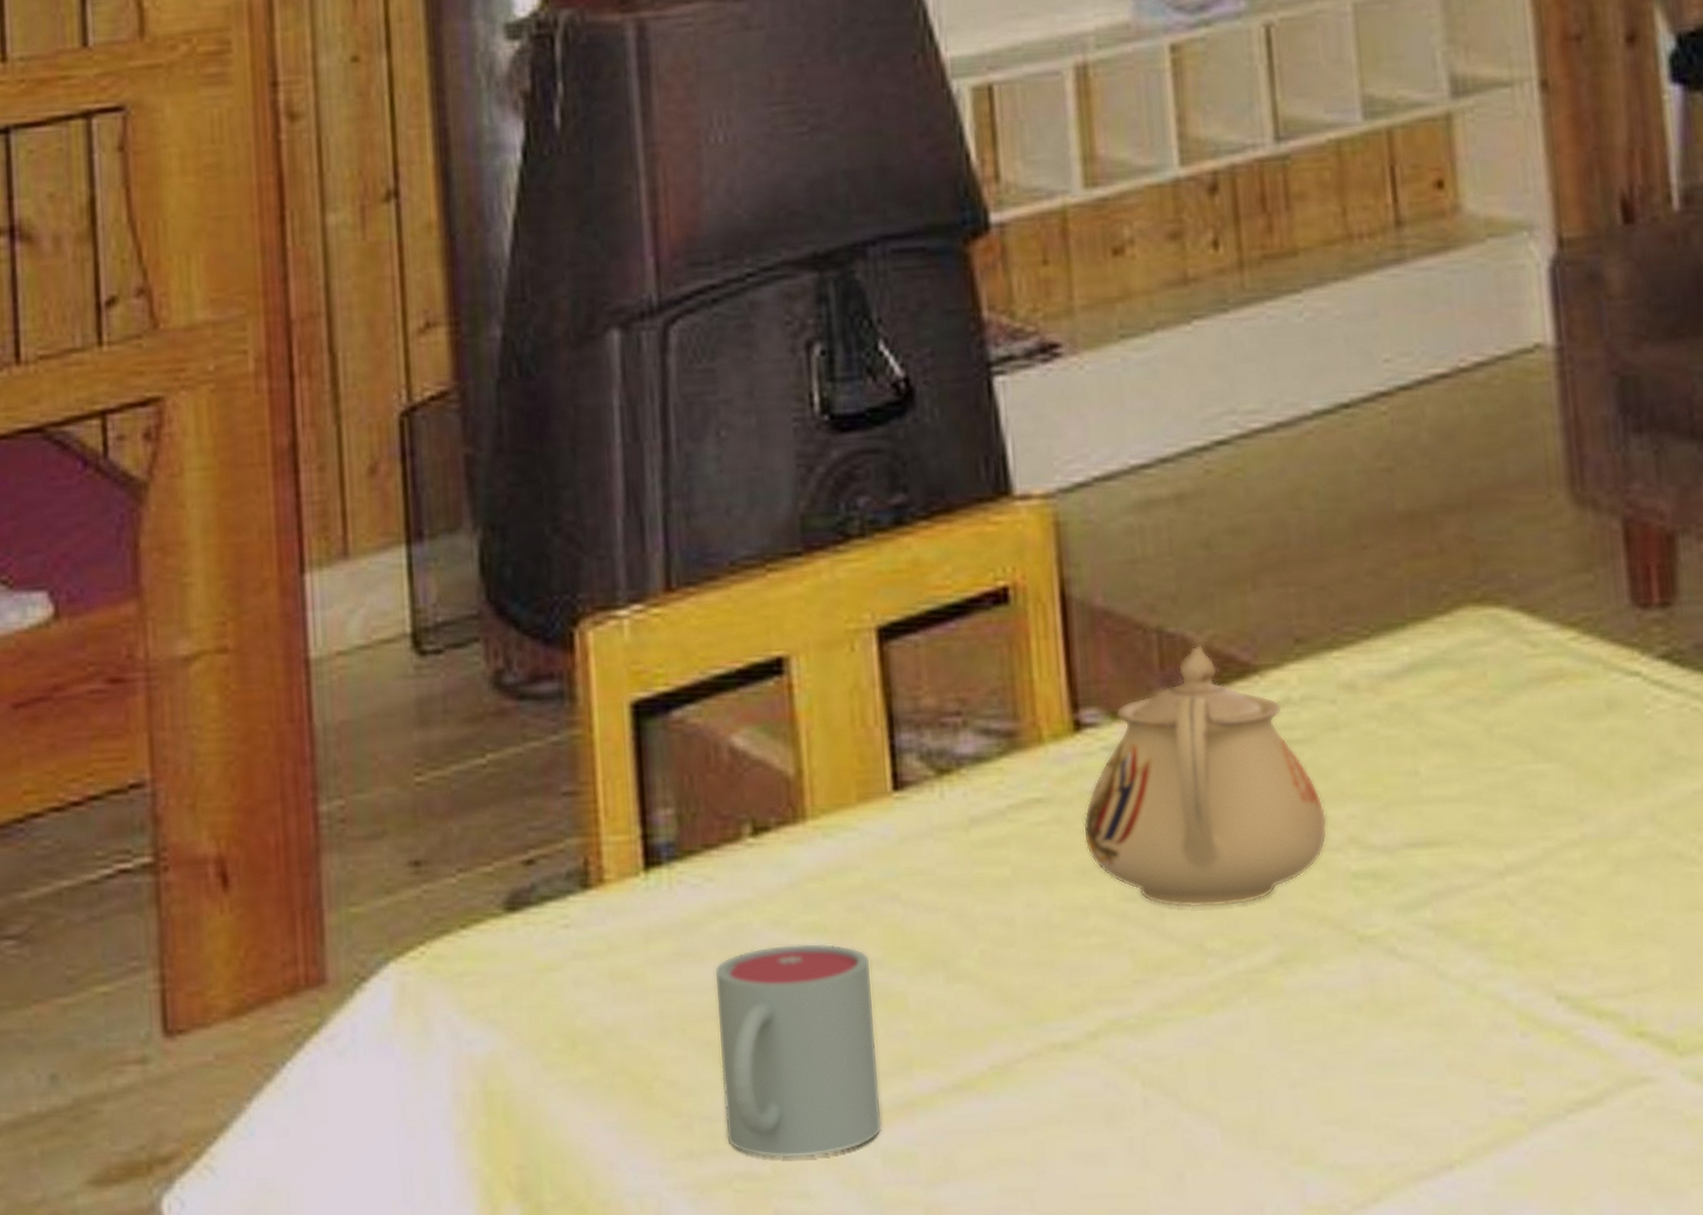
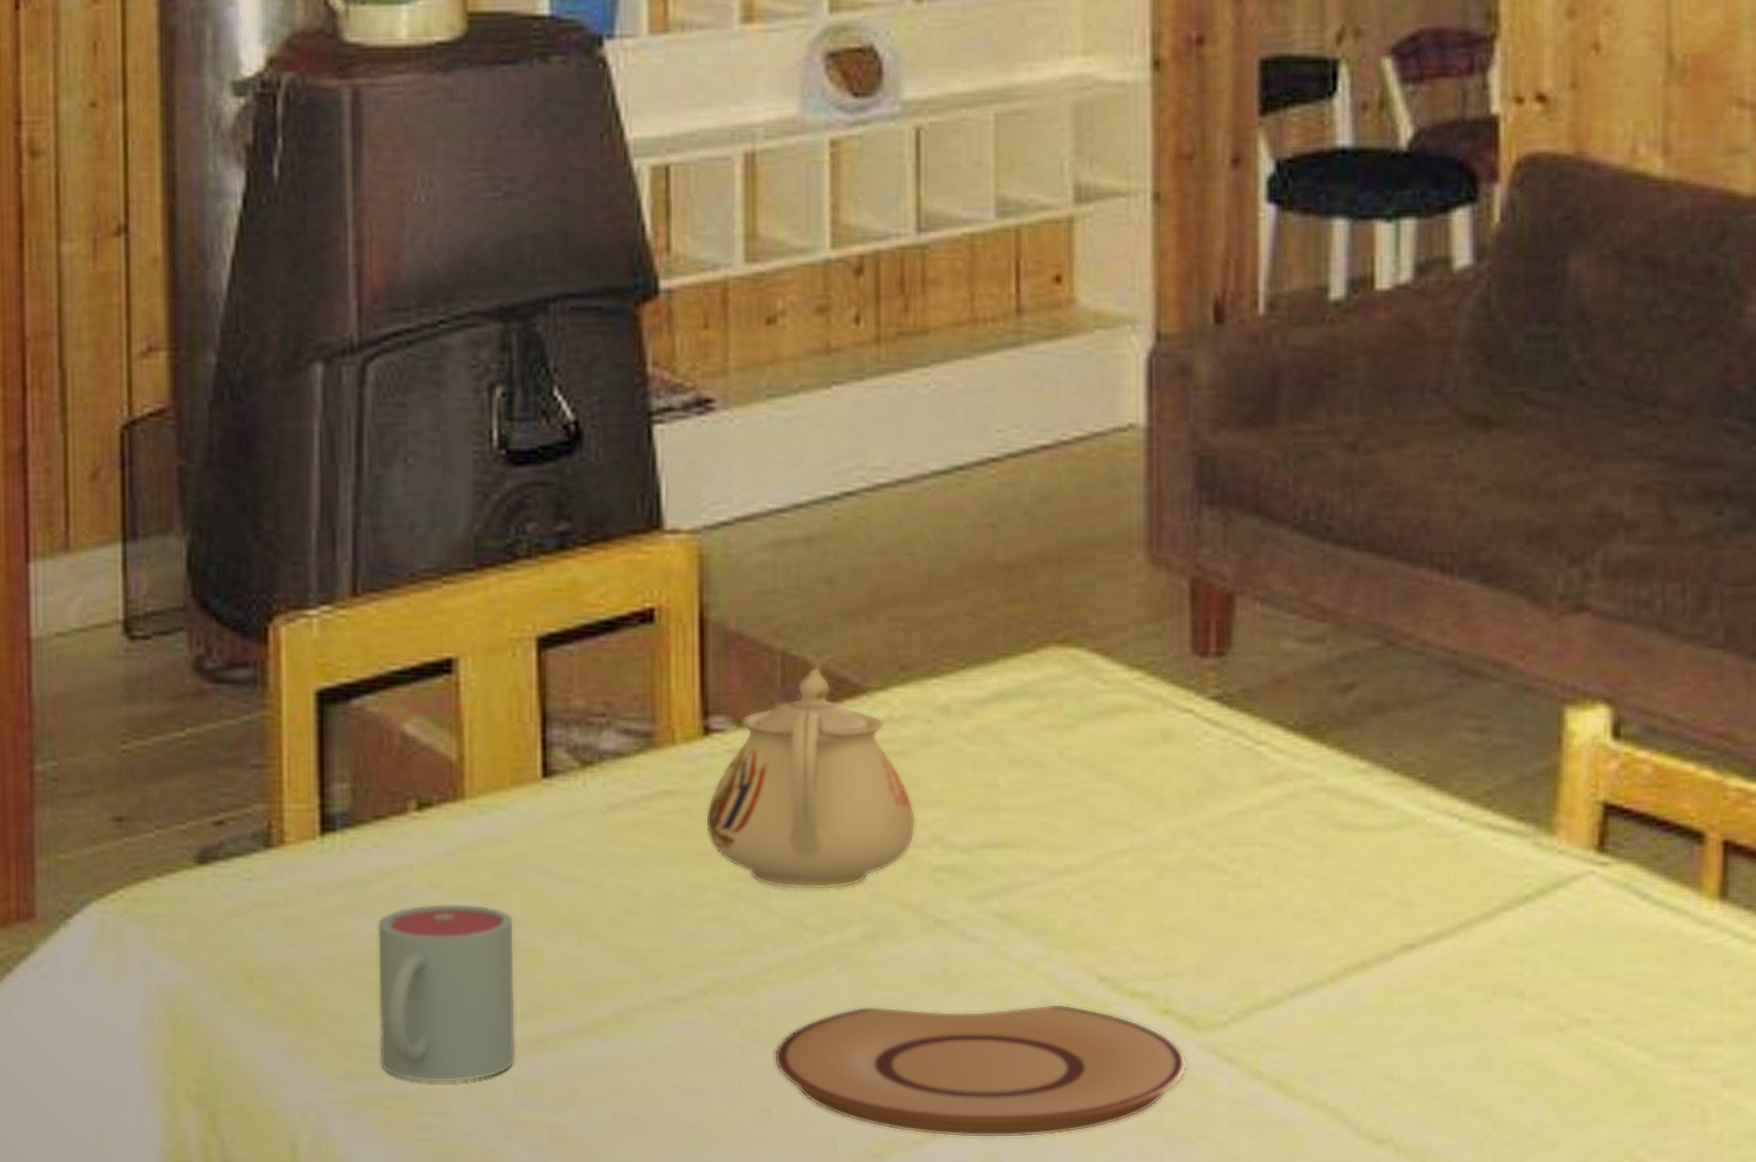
plate: none [1182,1030,1672,1198] -> present [774,1003,1188,1138]

